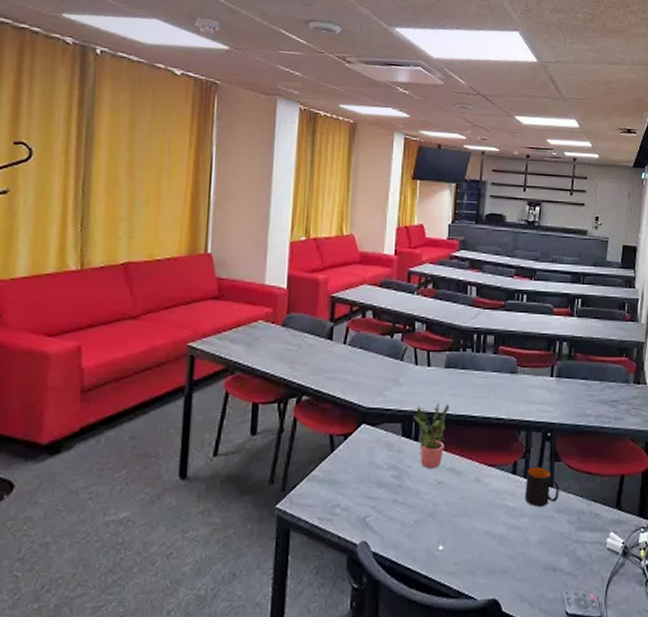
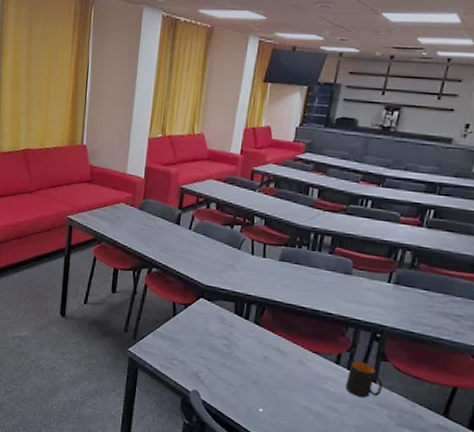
potted plant: present [413,403,450,470] -> none [245,290,281,346]

